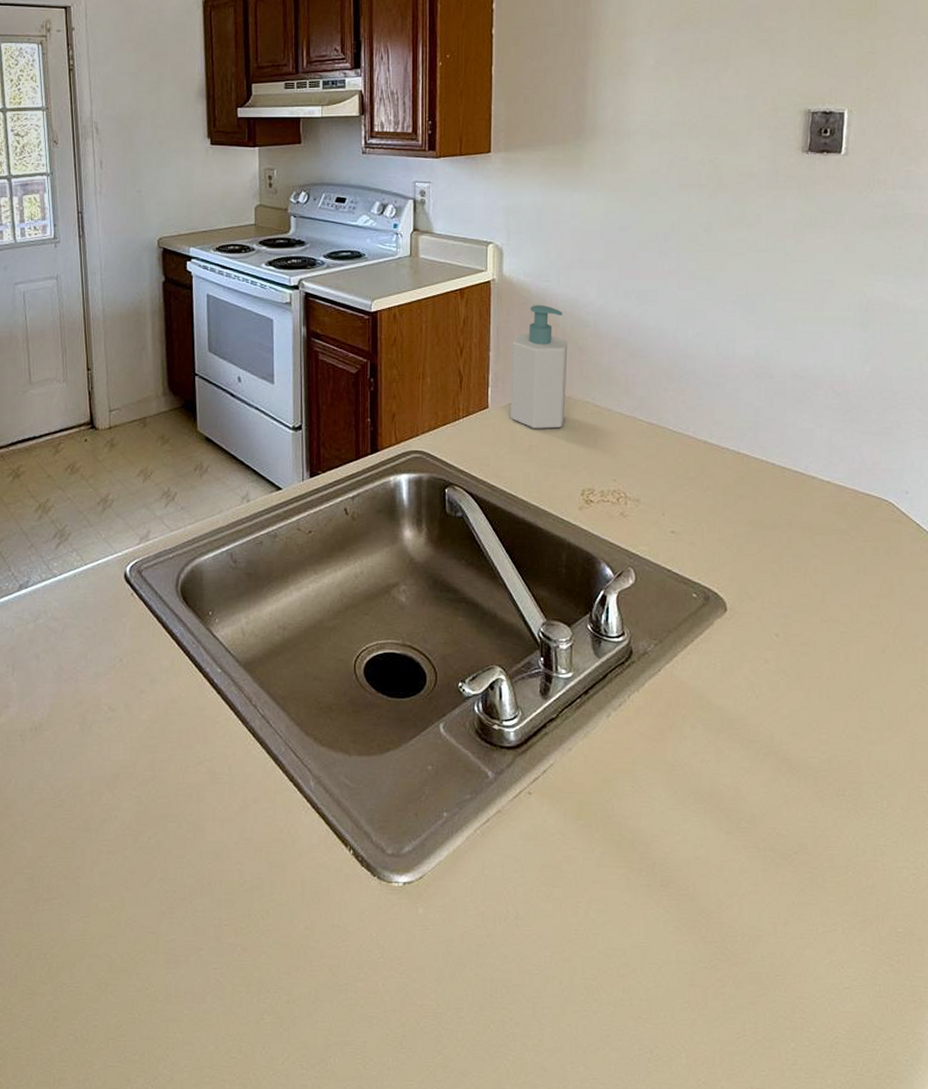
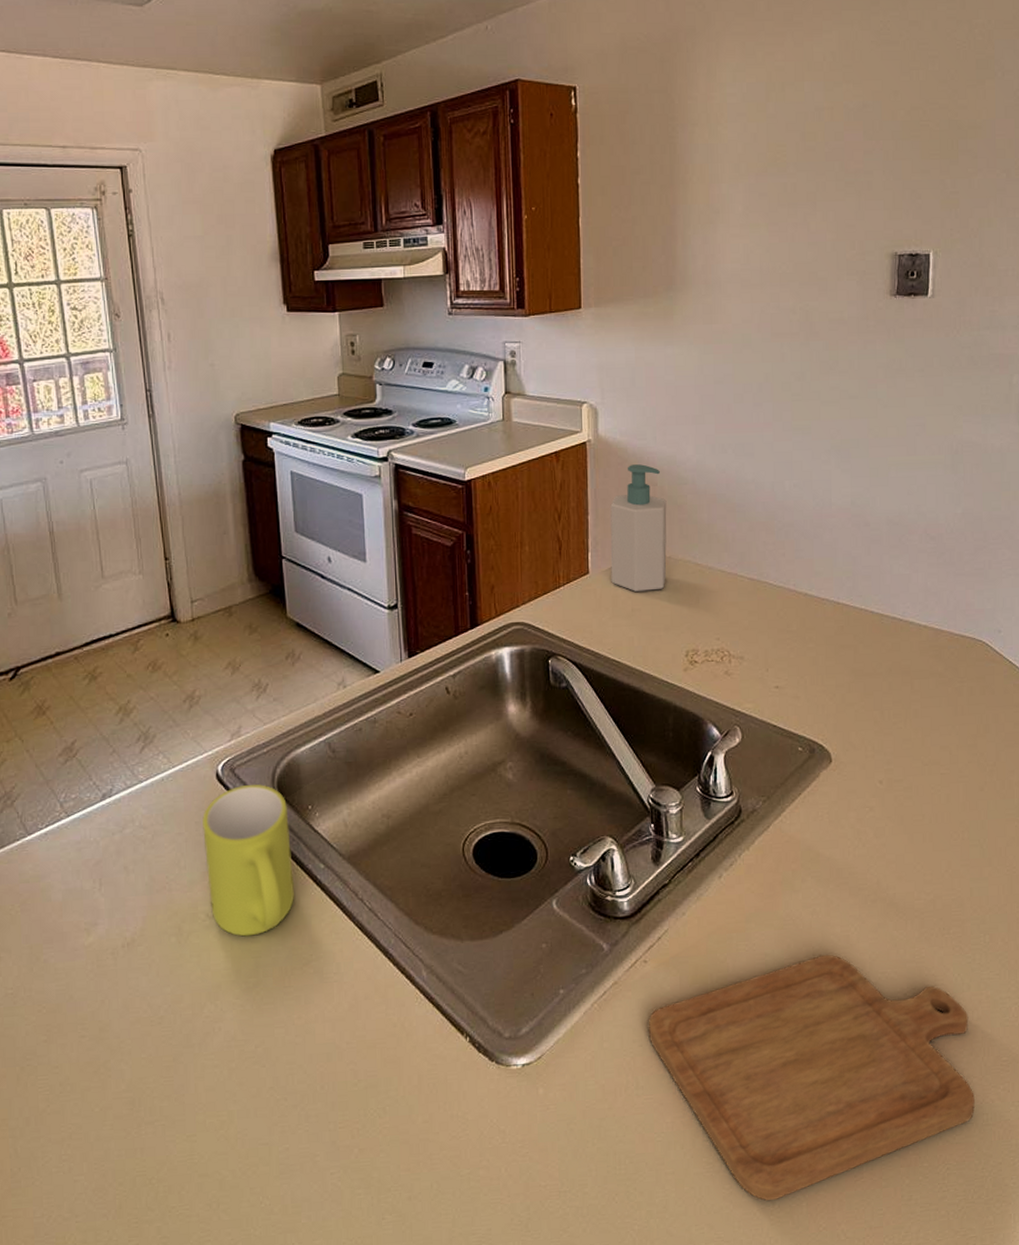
mug: none [110,586,192,731] -> present [202,784,294,937]
chopping board: none [530,804,867,1048] -> present [648,954,975,1201]

